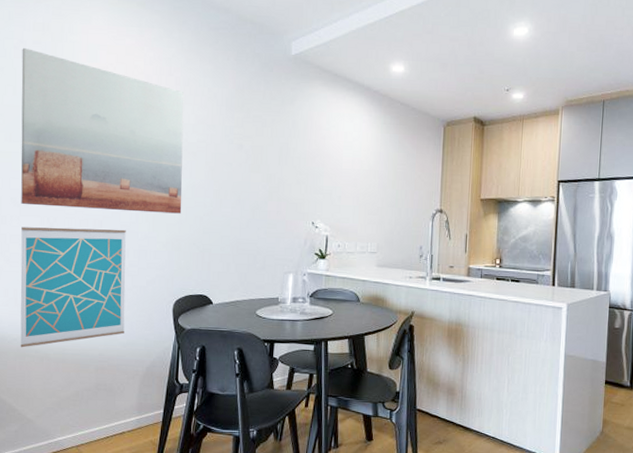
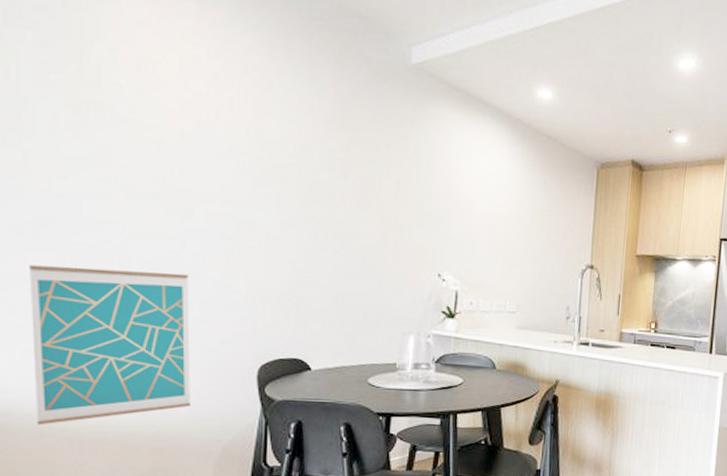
wall art: present [21,47,184,214] -> none [15,12,267,257]

